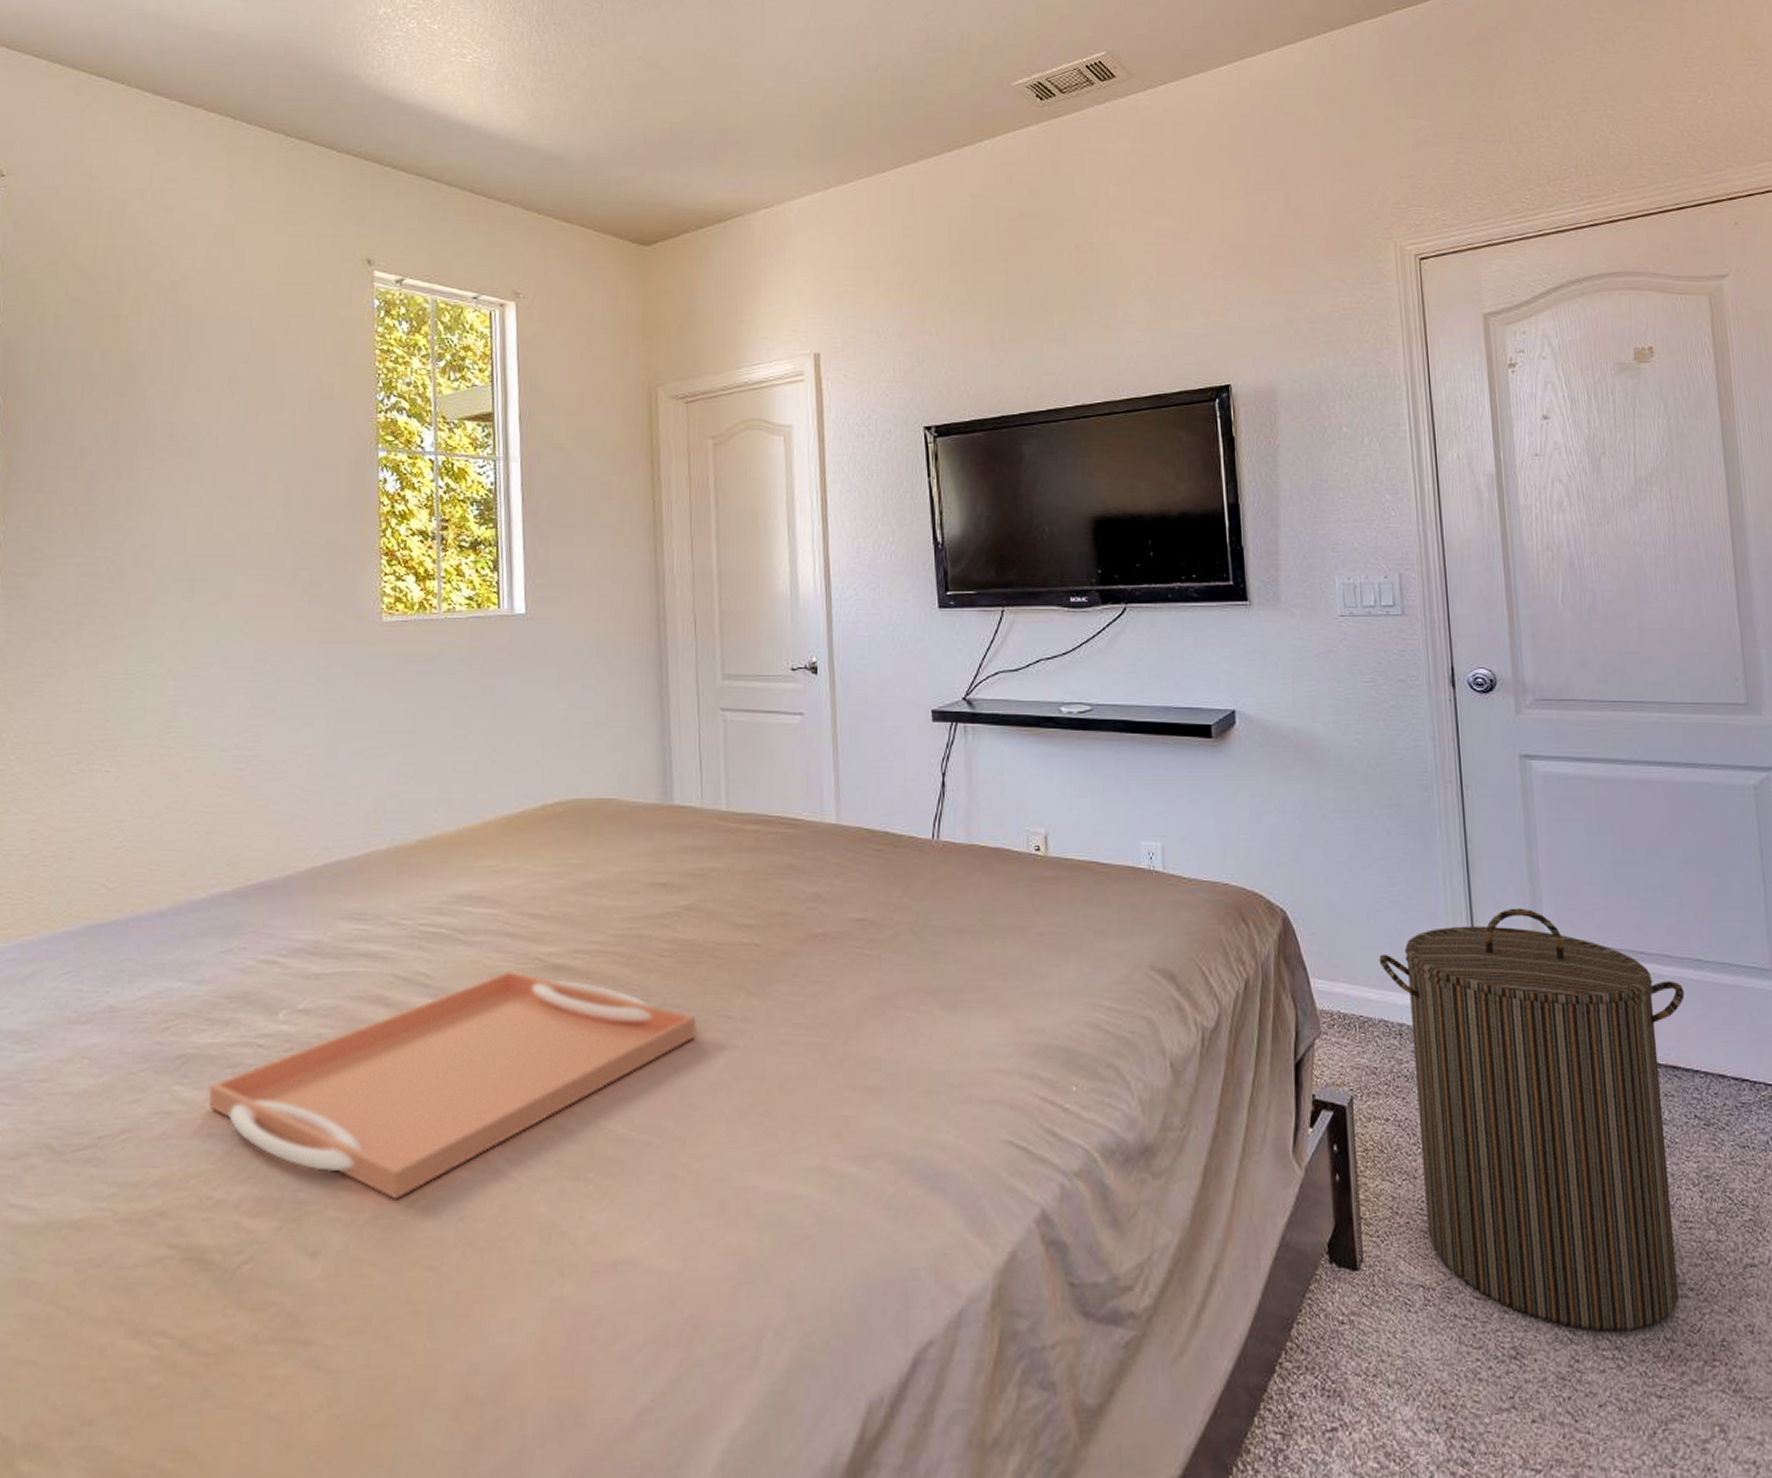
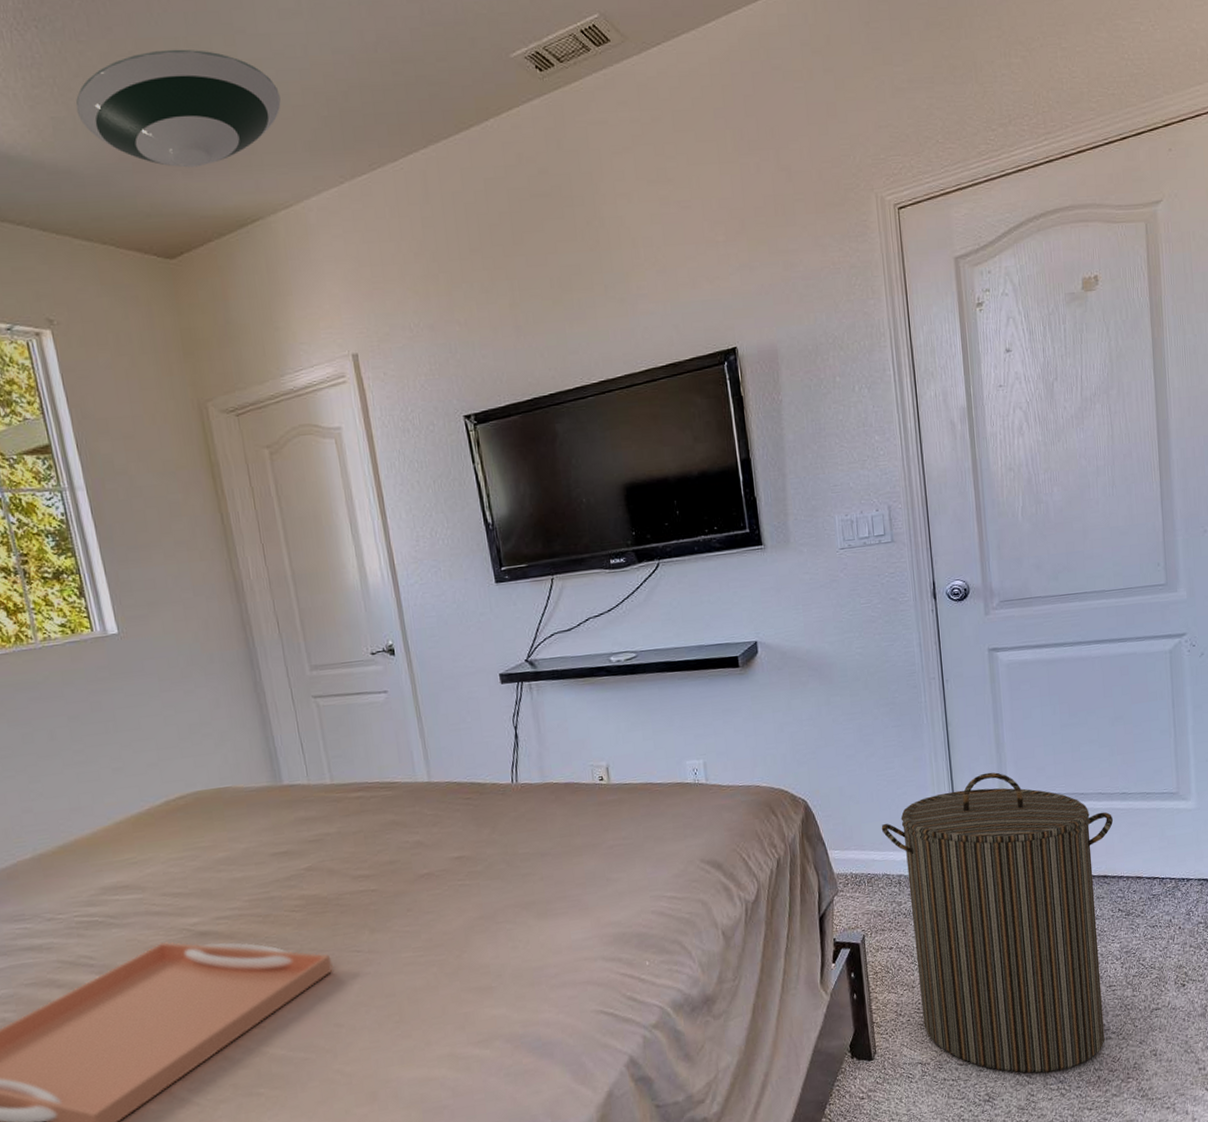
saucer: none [578,57,776,164] -> present [76,49,281,168]

